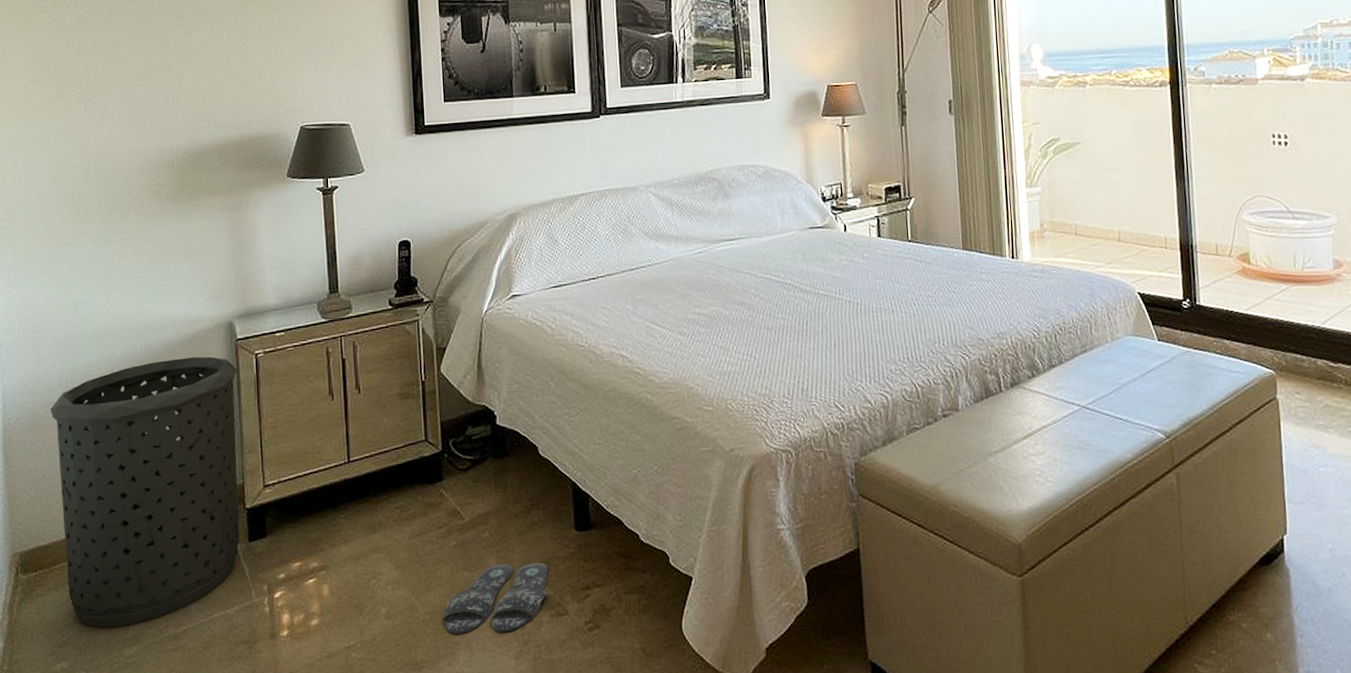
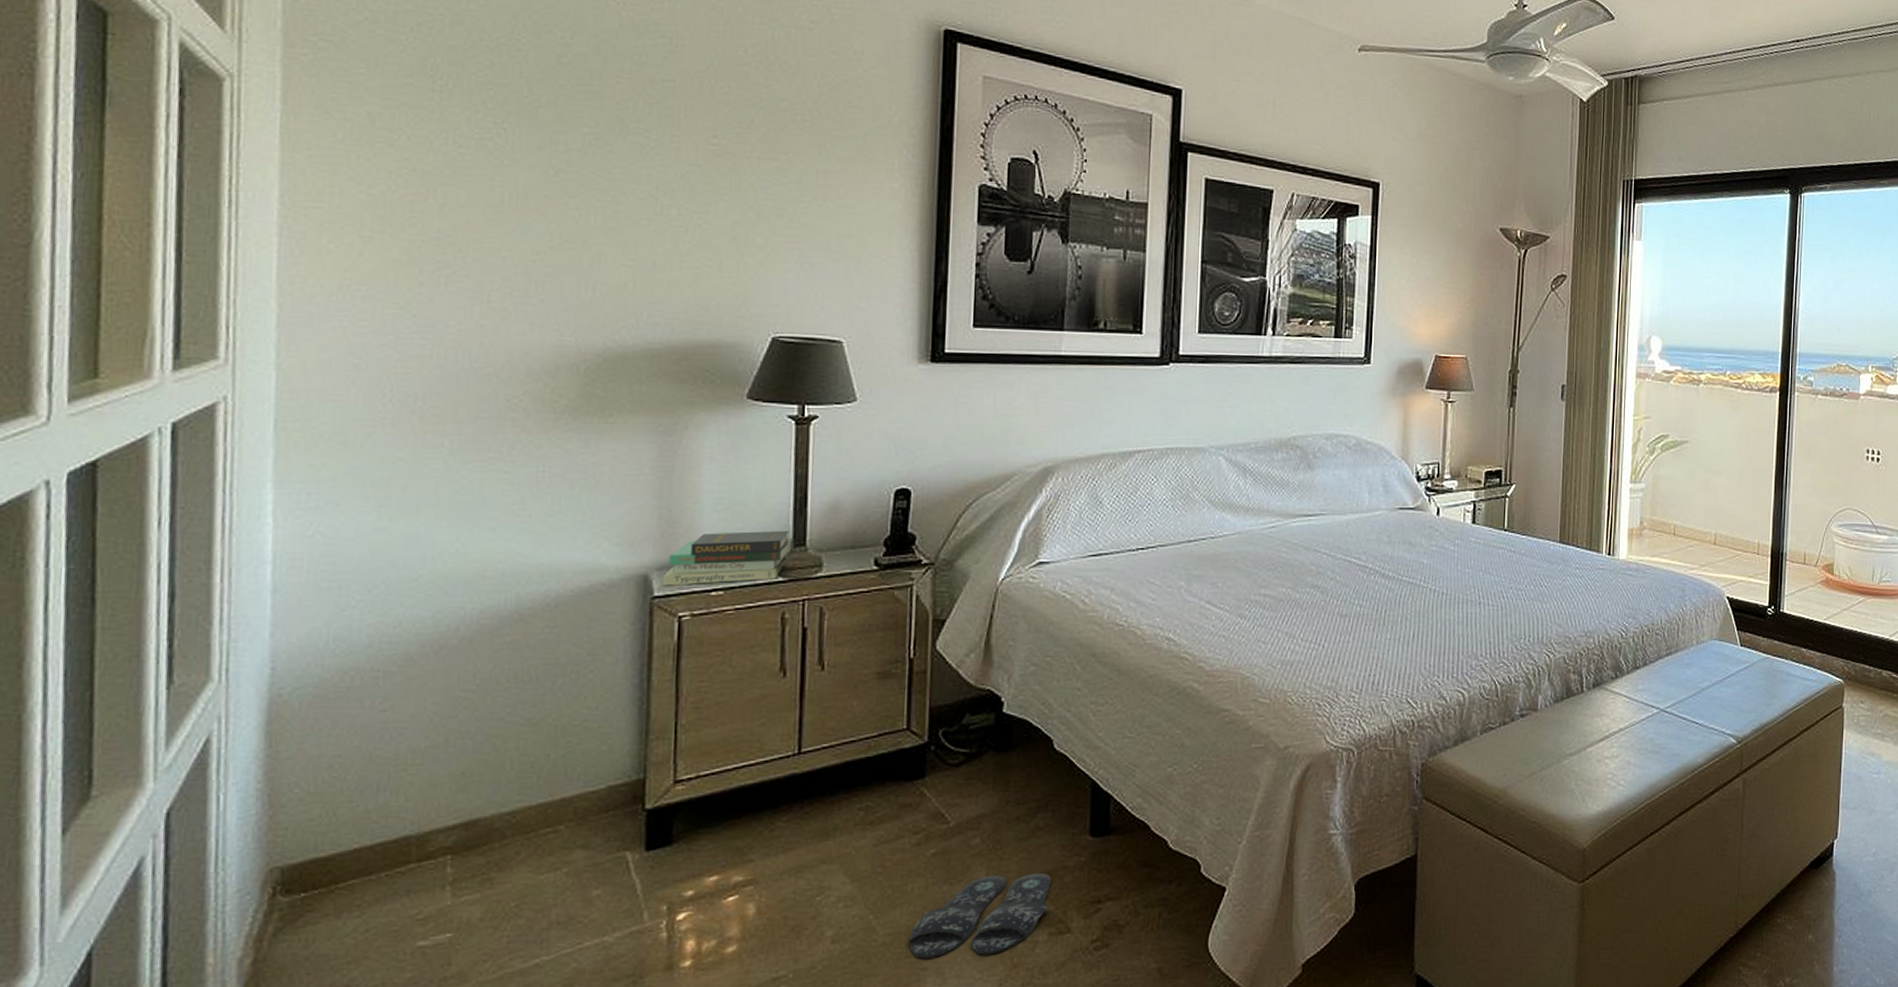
laundry basket: present [50,356,240,628] -> none [350,616,650,964]
books: none [242,280,331,330] -> present [662,530,796,586]

